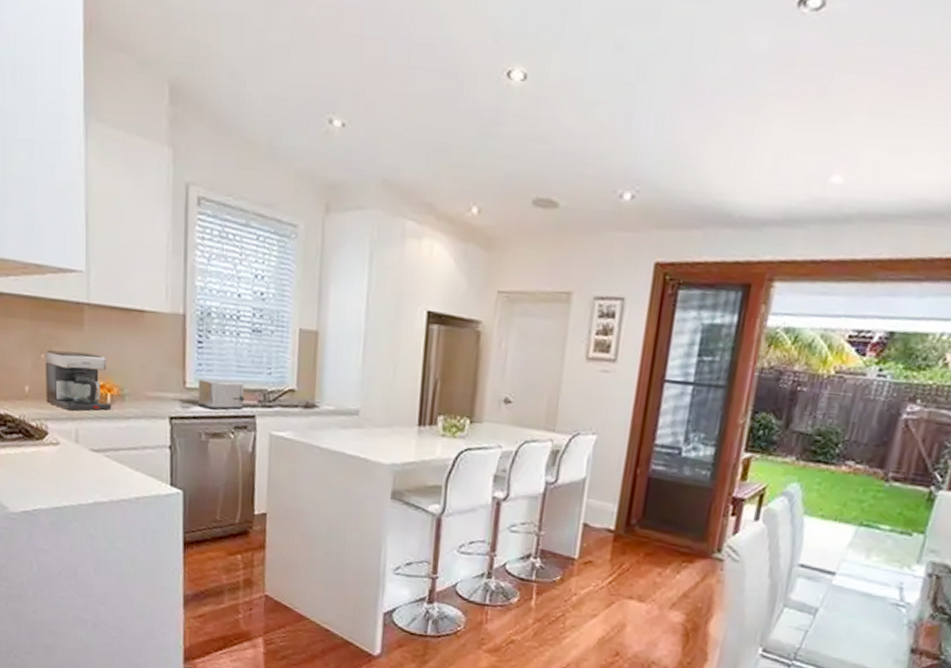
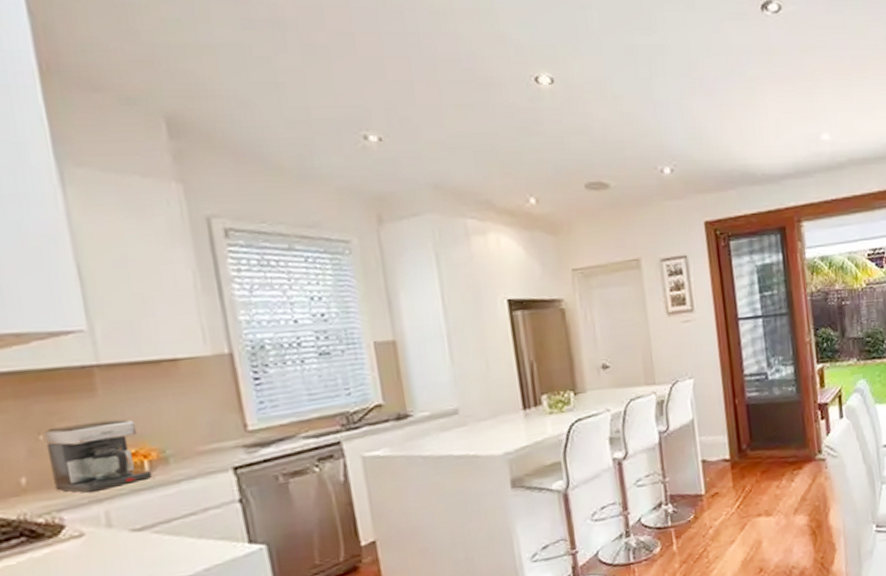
toaster: present [197,378,245,411] -> none [263,409,325,449]

